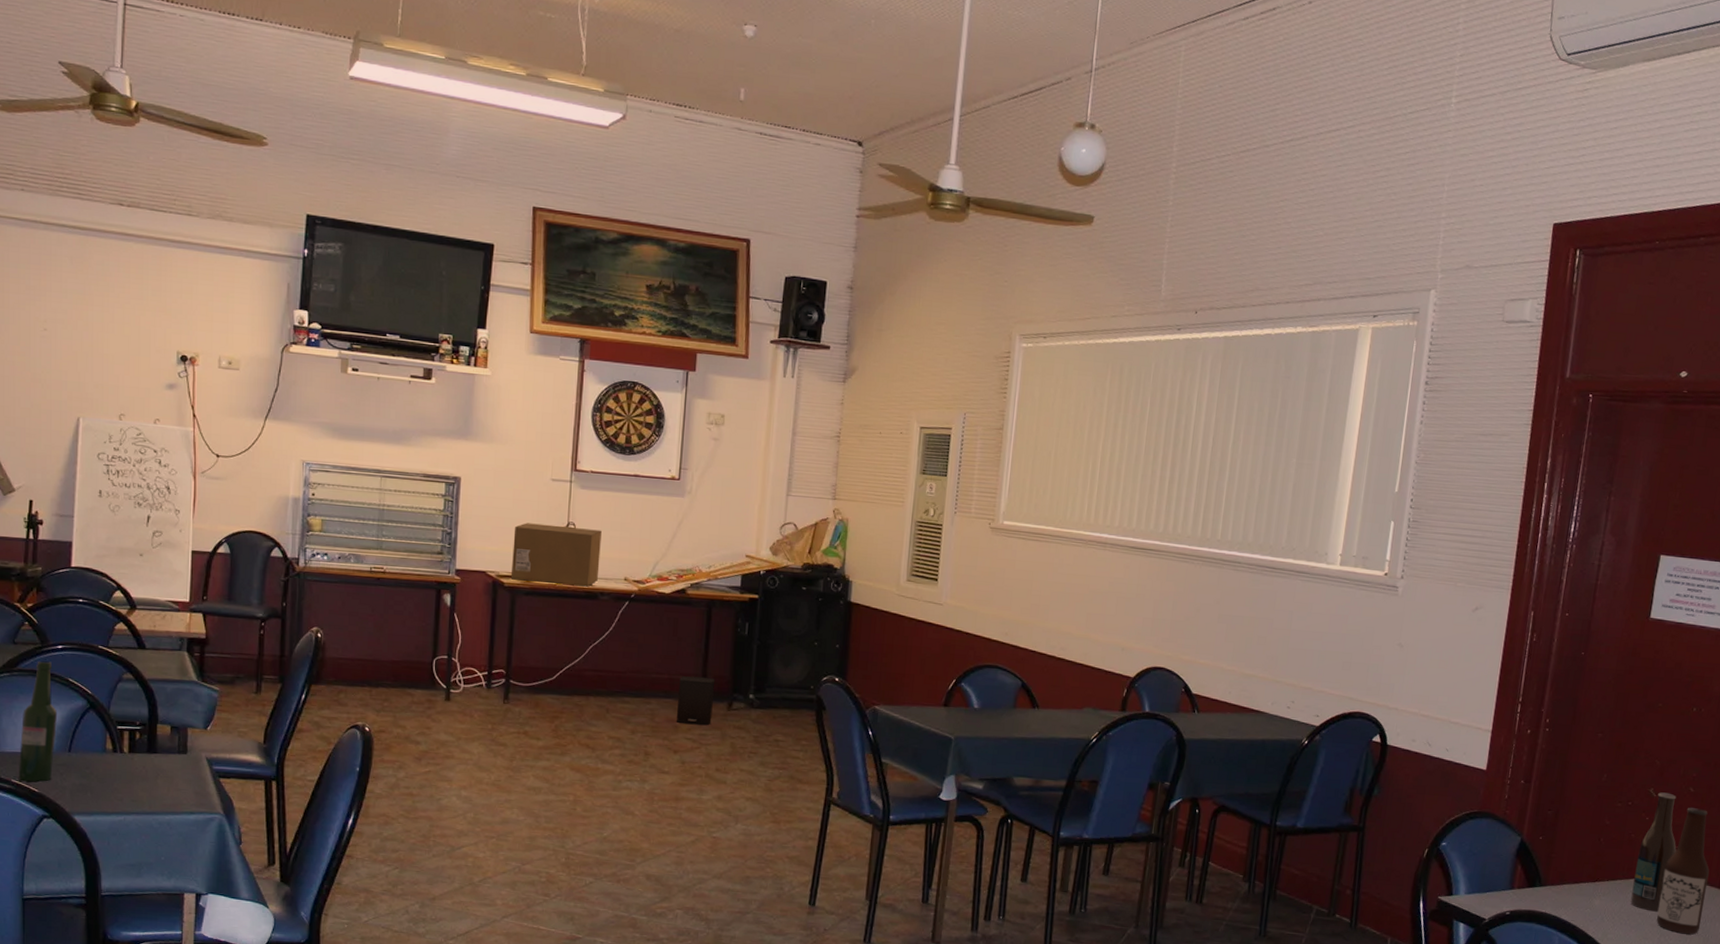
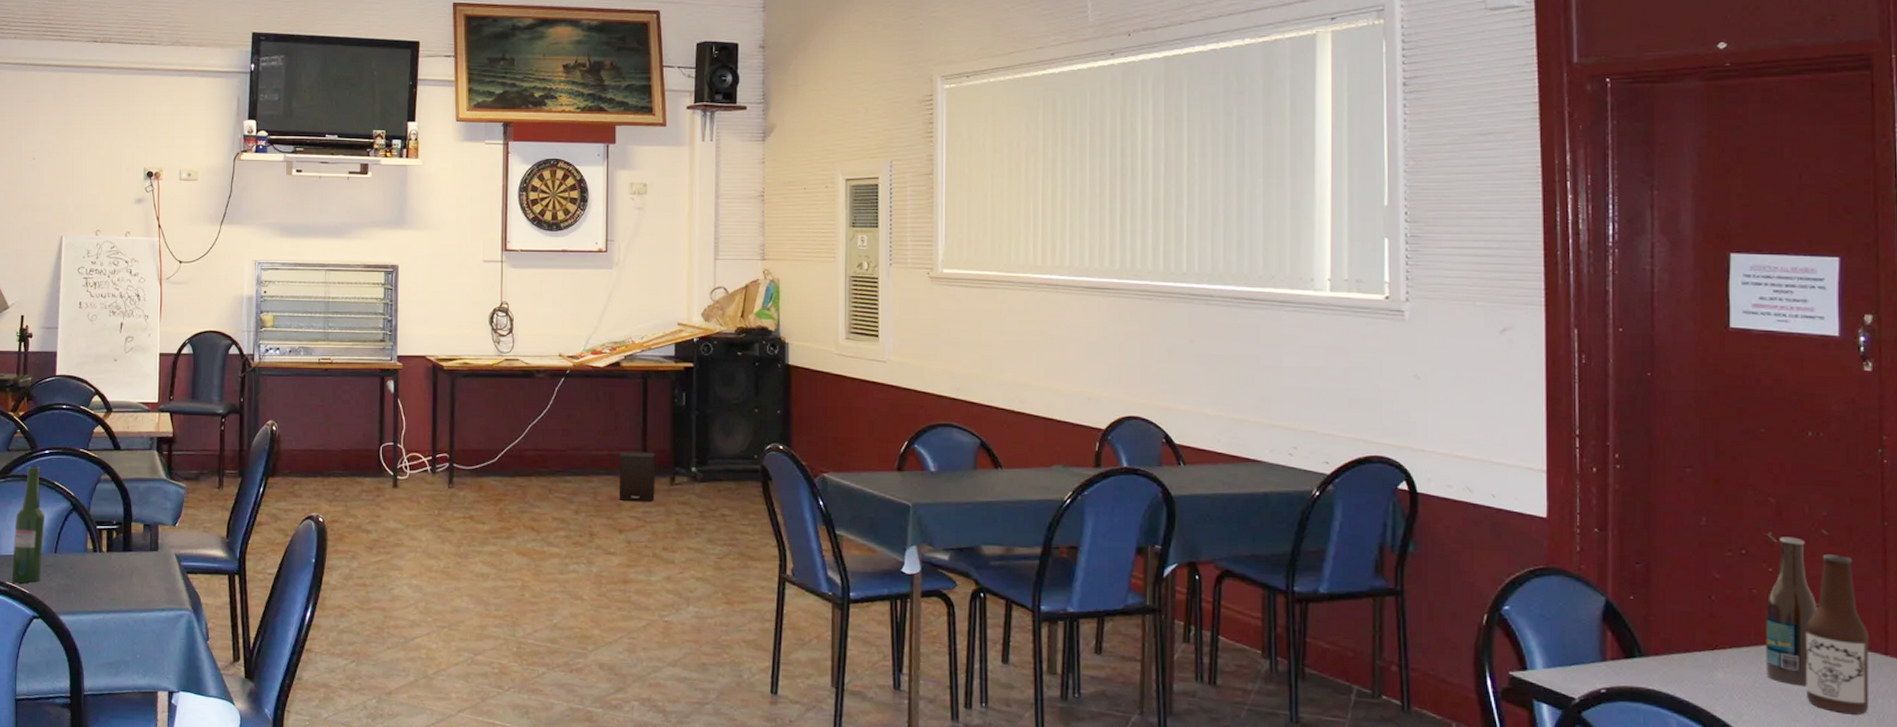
box: present [511,523,602,587] -> none [450,305,534,365]

